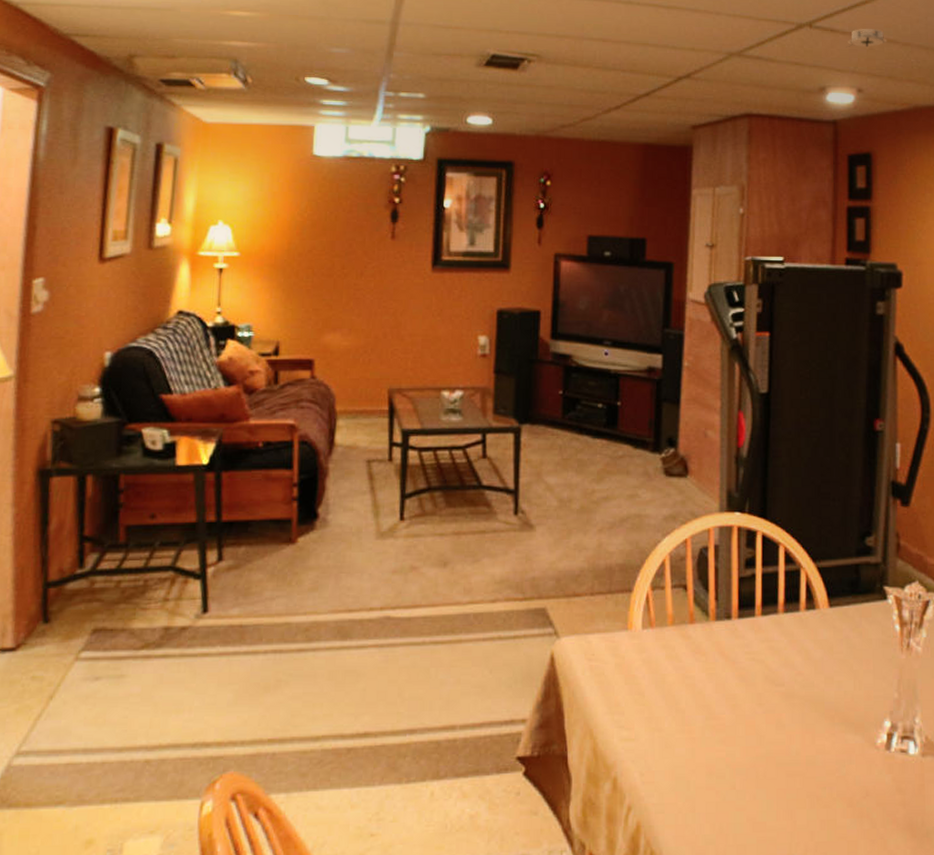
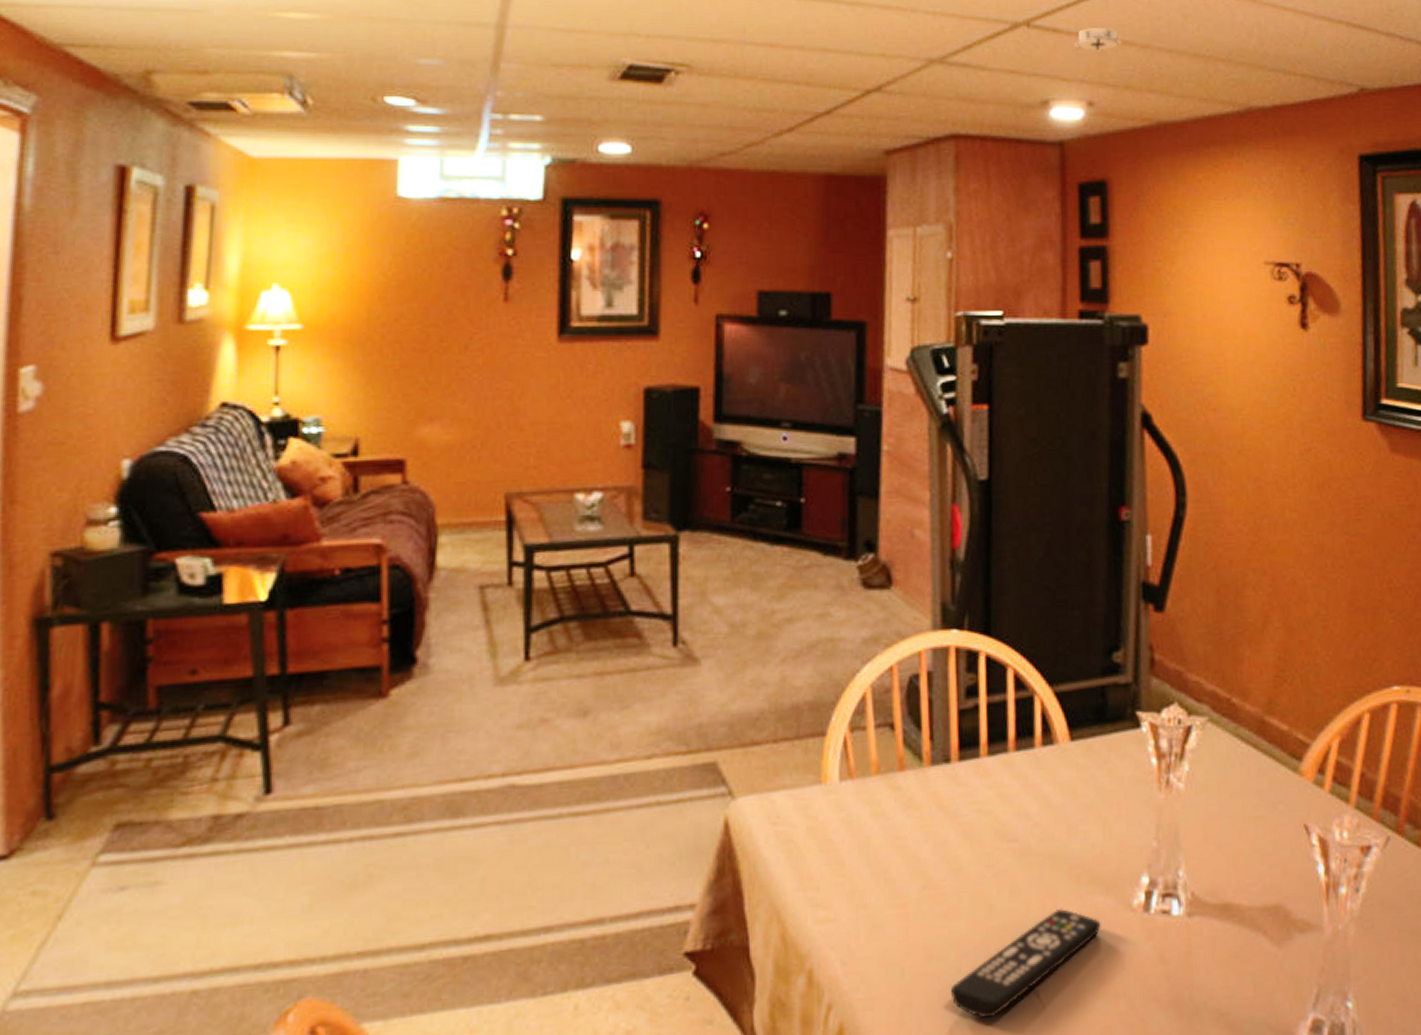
remote control: none [726,742,850,827] -> present [950,907,1101,1019]

